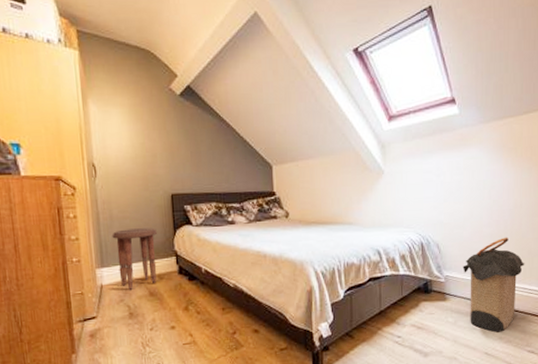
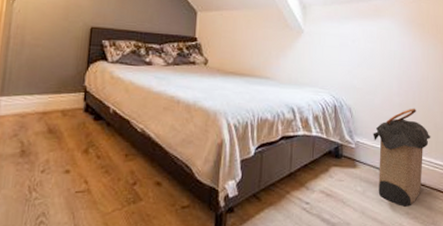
side table: present [112,228,157,290] -> none [18,57,69,124]

